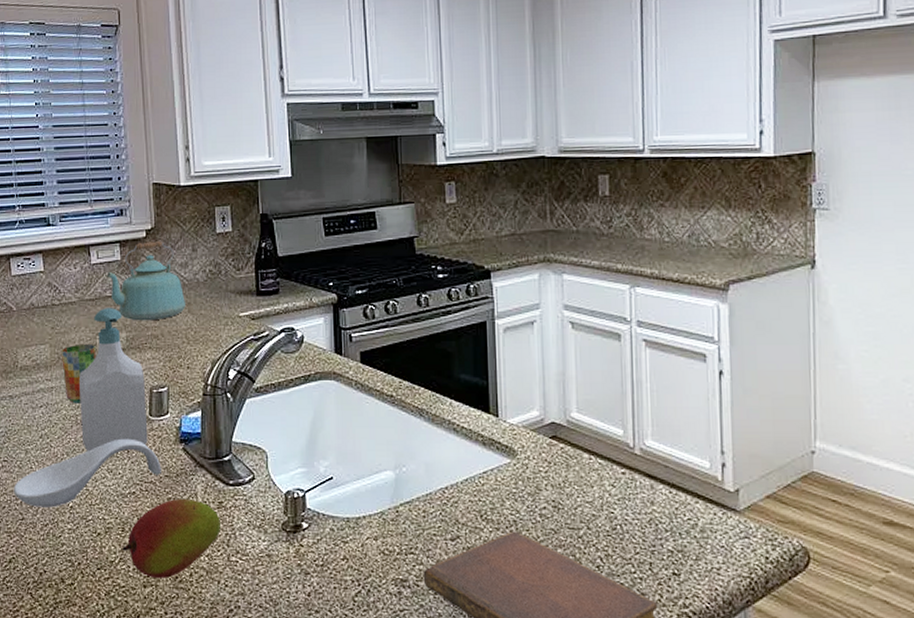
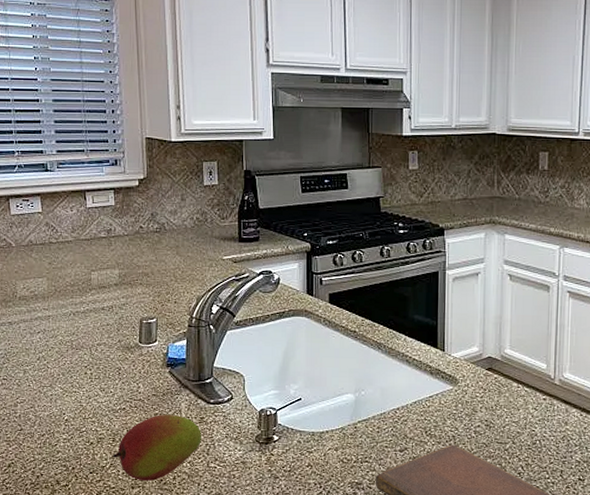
spoon rest: present [13,438,161,508] -> none [12,362,149,420]
cup: present [60,343,96,404] -> none [57,278,90,331]
soap bottle: present [78,308,148,452] -> none [74,247,138,373]
kettle: present [106,240,185,321] -> none [101,189,174,260]

